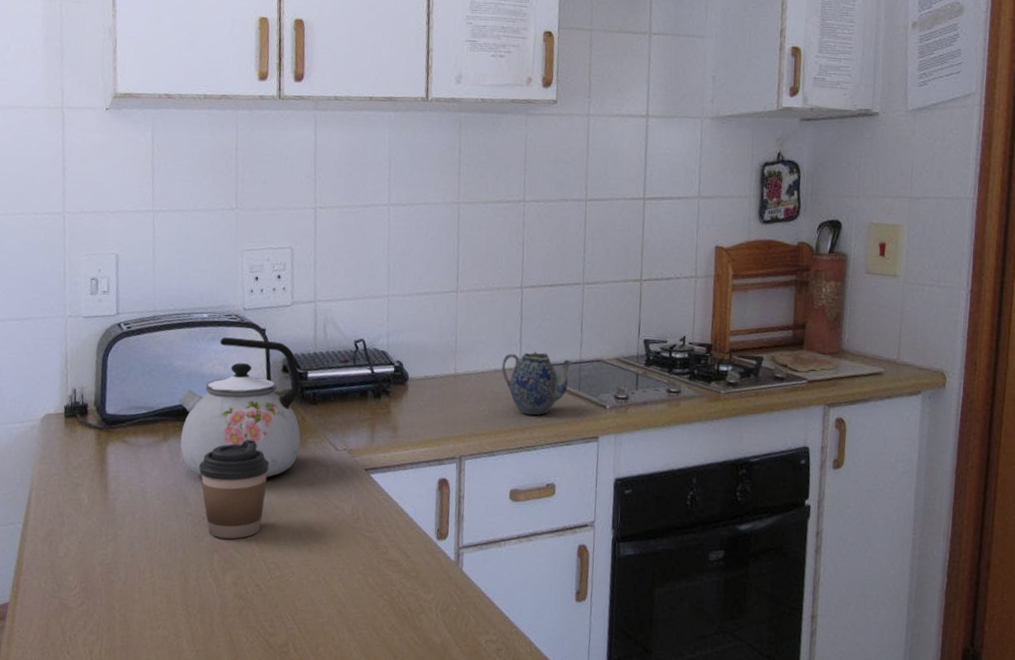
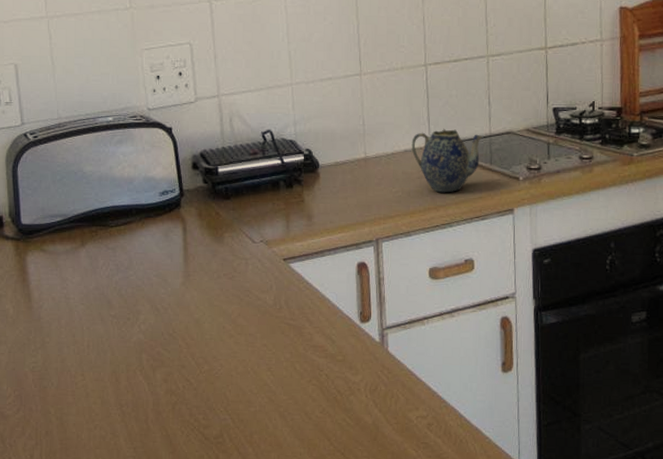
kettle: present [177,337,301,477] -> none [91,139,217,278]
coffee cup: present [198,439,270,539] -> none [118,239,188,338]

